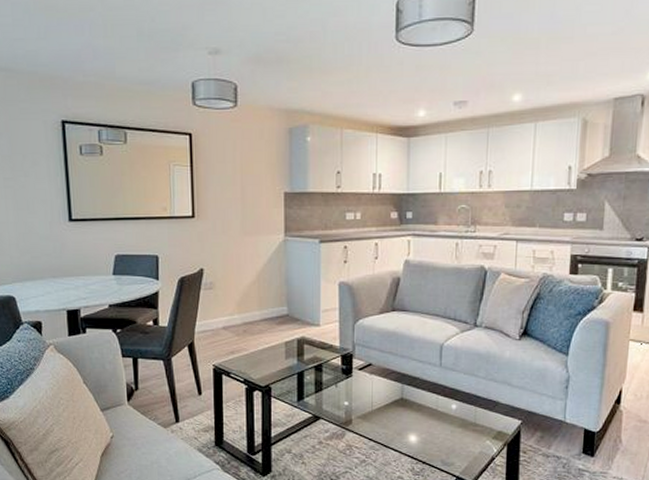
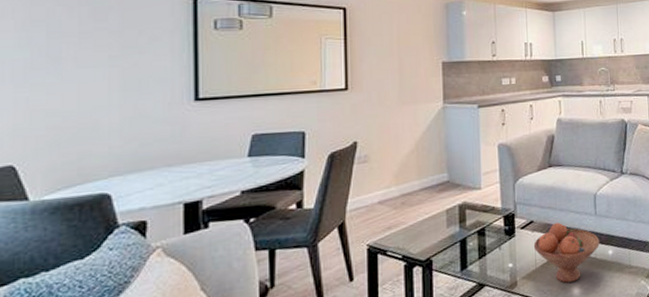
fruit bowl: none [370,369,442,429] -> present [533,222,599,283]

